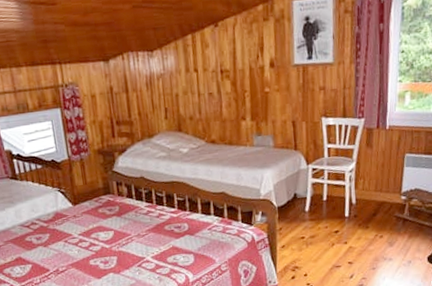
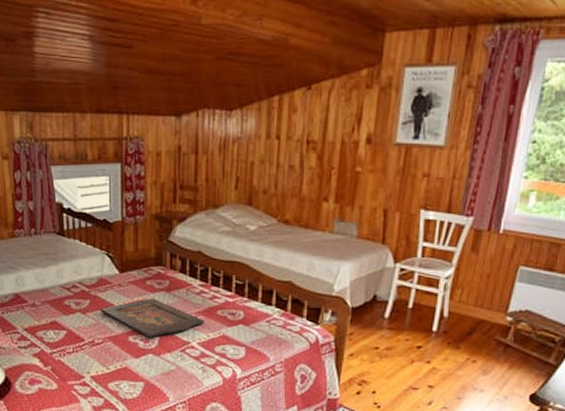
tray: none [59,223,155,260] -> present [99,298,204,339]

